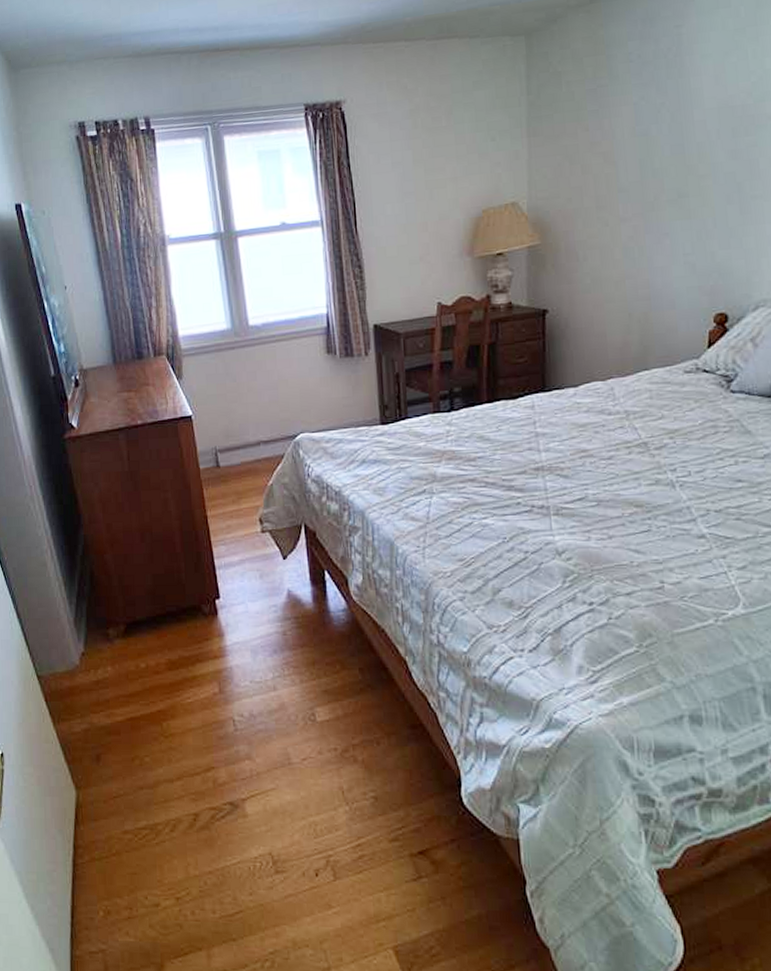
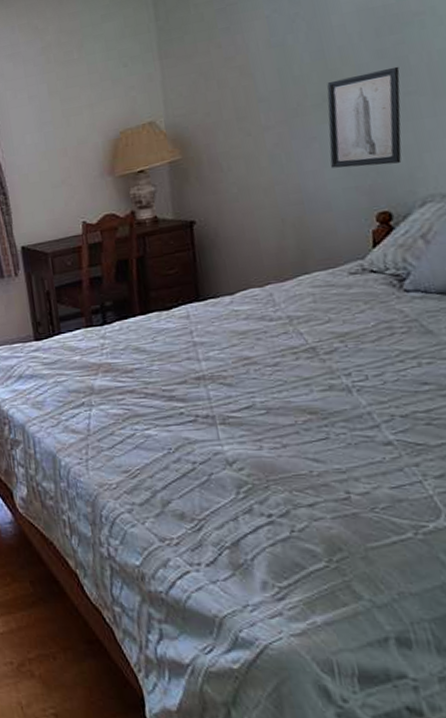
wall art: none [678,169,750,267] -> present [327,66,402,168]

